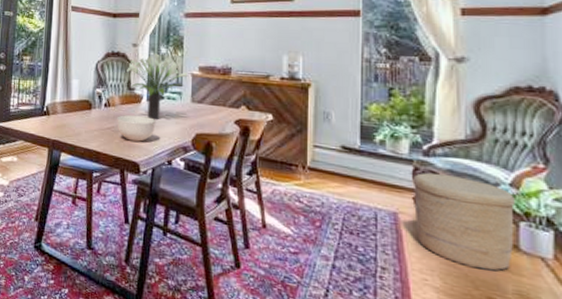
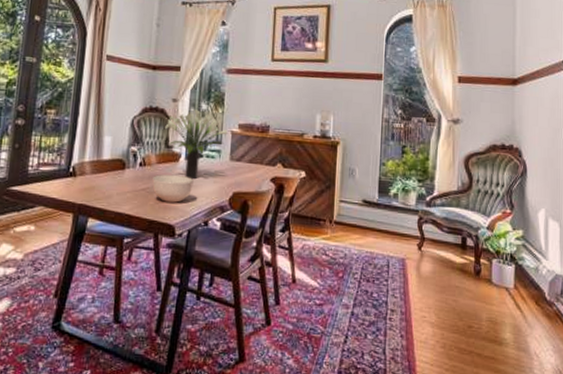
basket: present [412,173,515,271] -> none [417,221,490,303]

